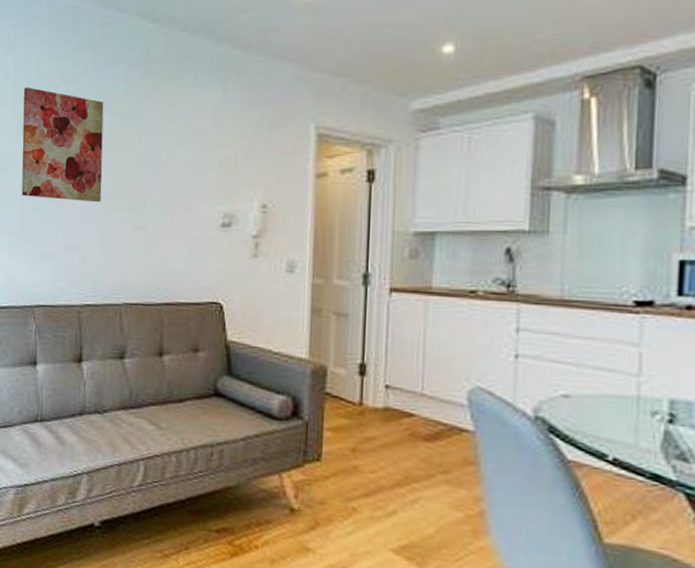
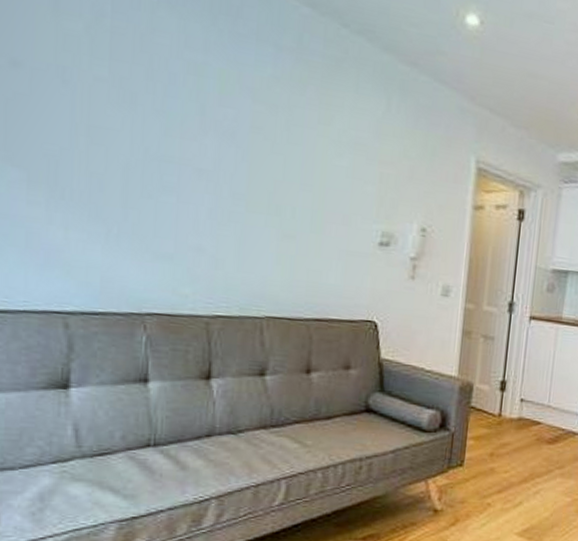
wall art: present [21,87,104,203] -> none [125,40,244,202]

